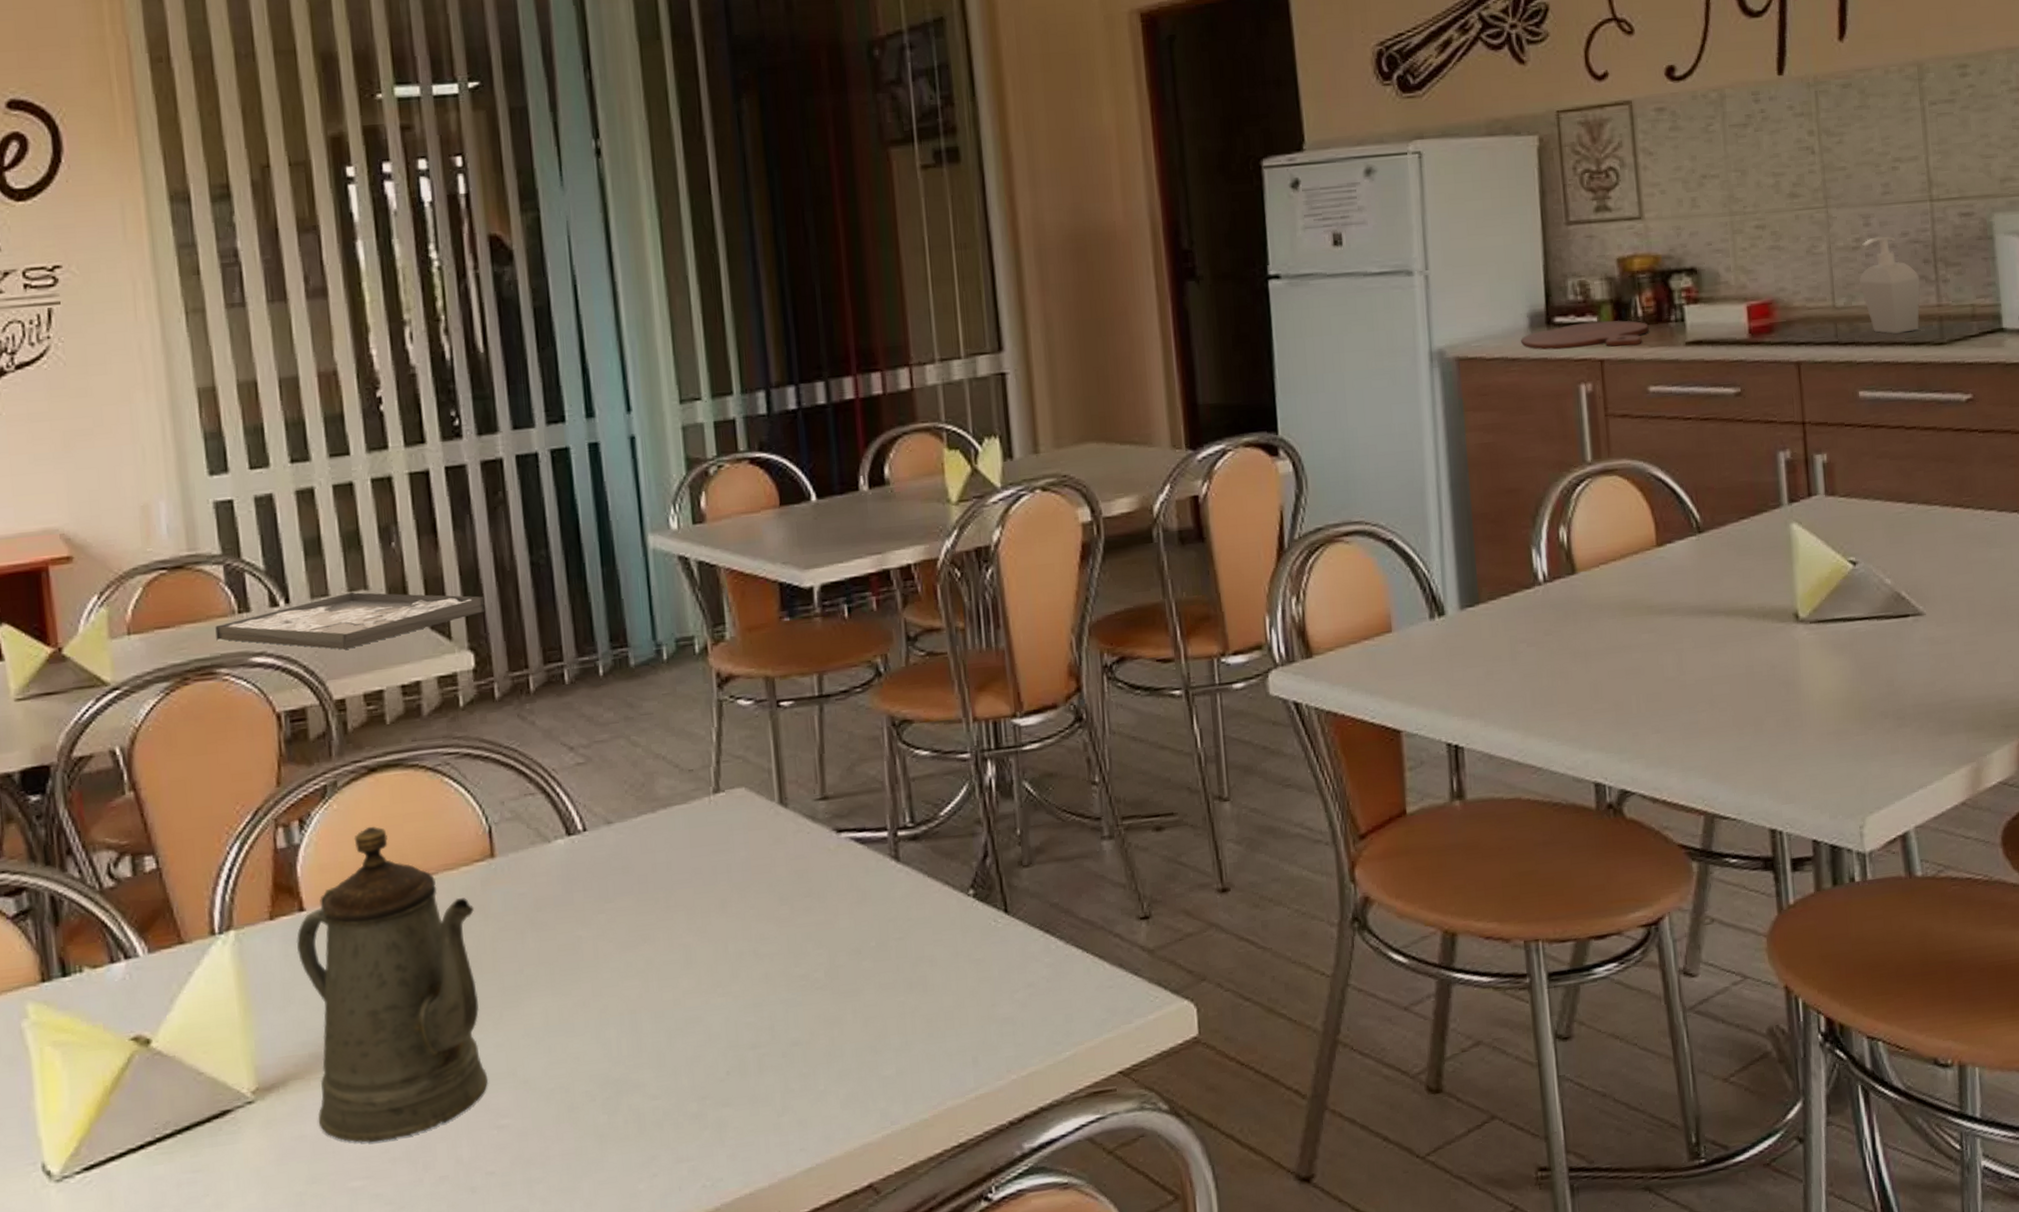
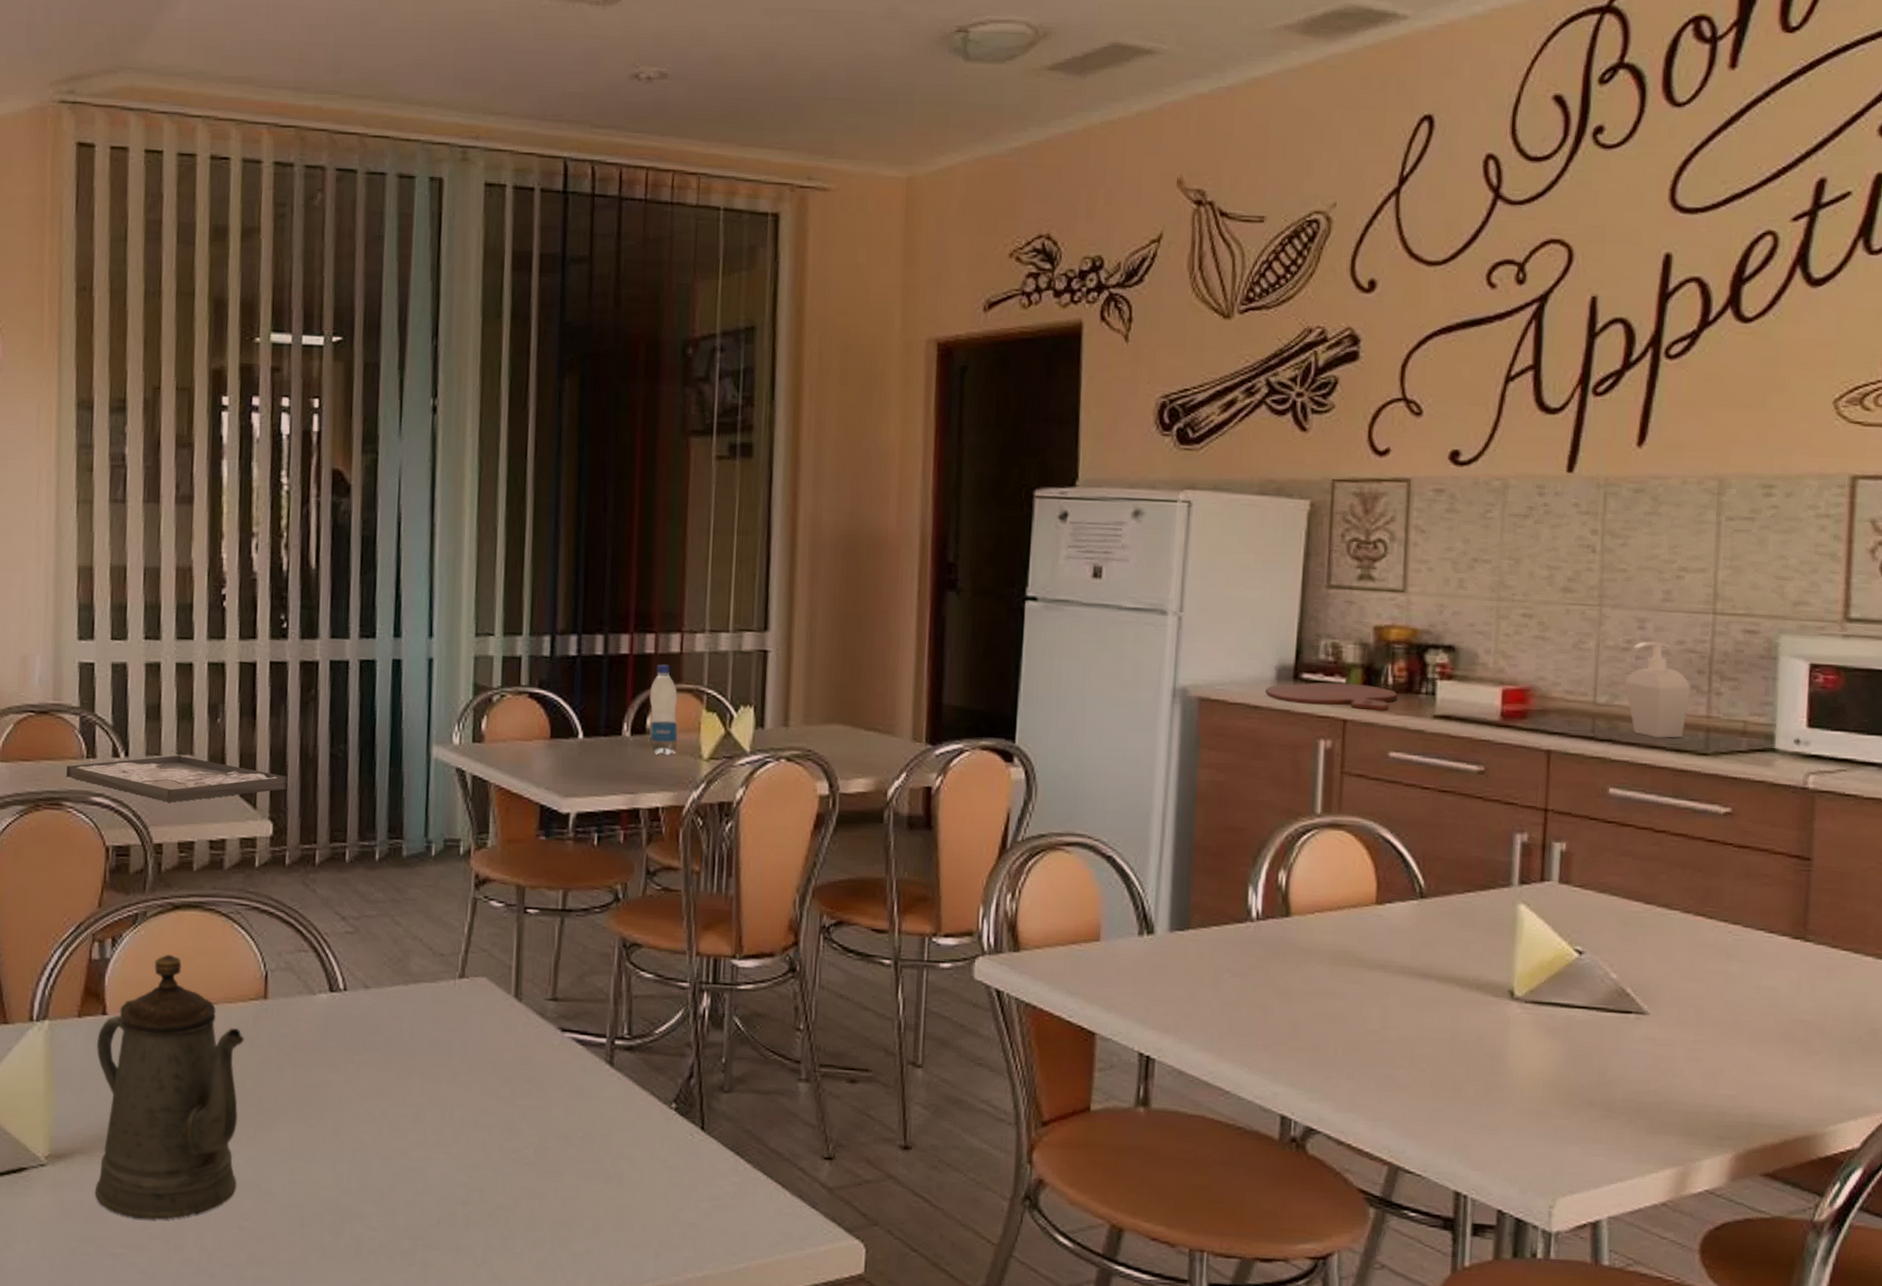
bottle: none [883,404,923,506] -> present [649,664,678,755]

